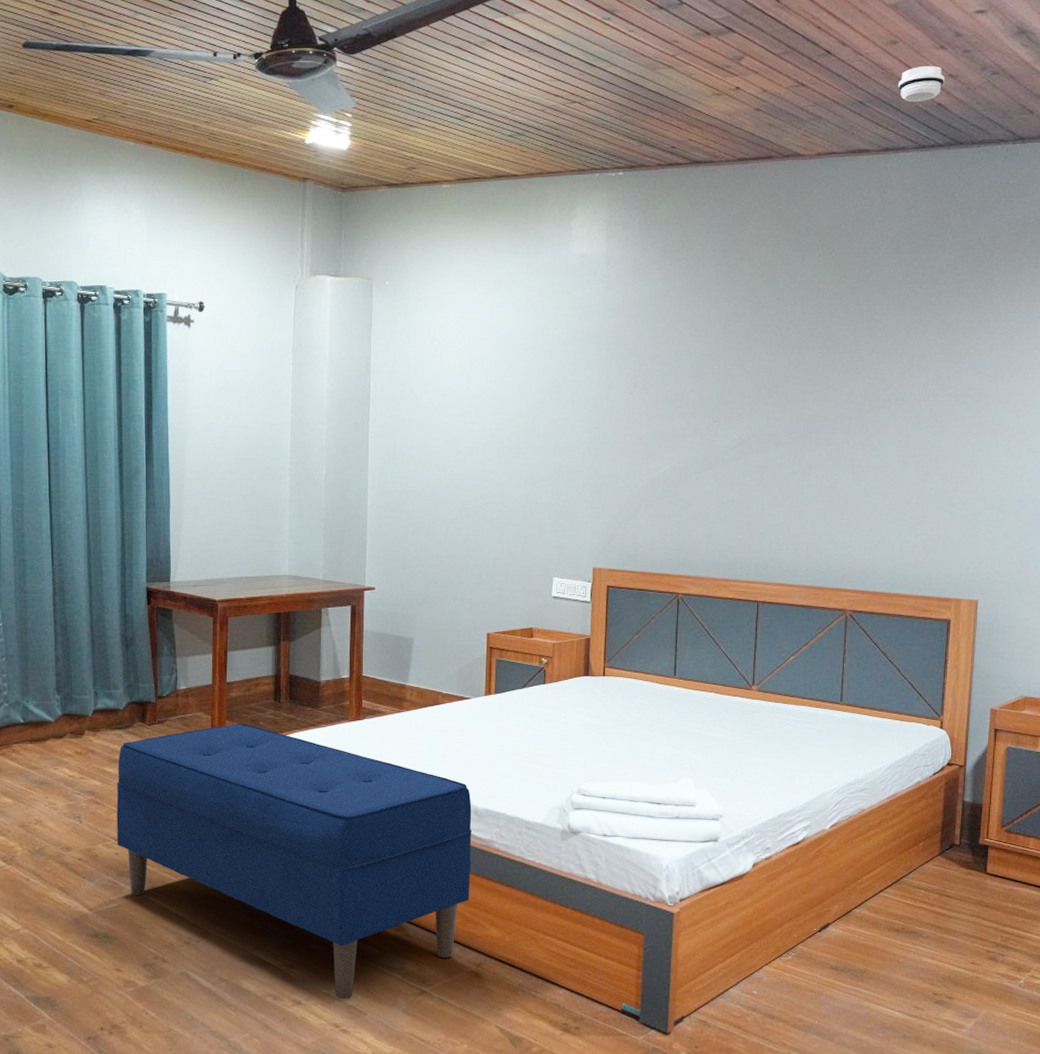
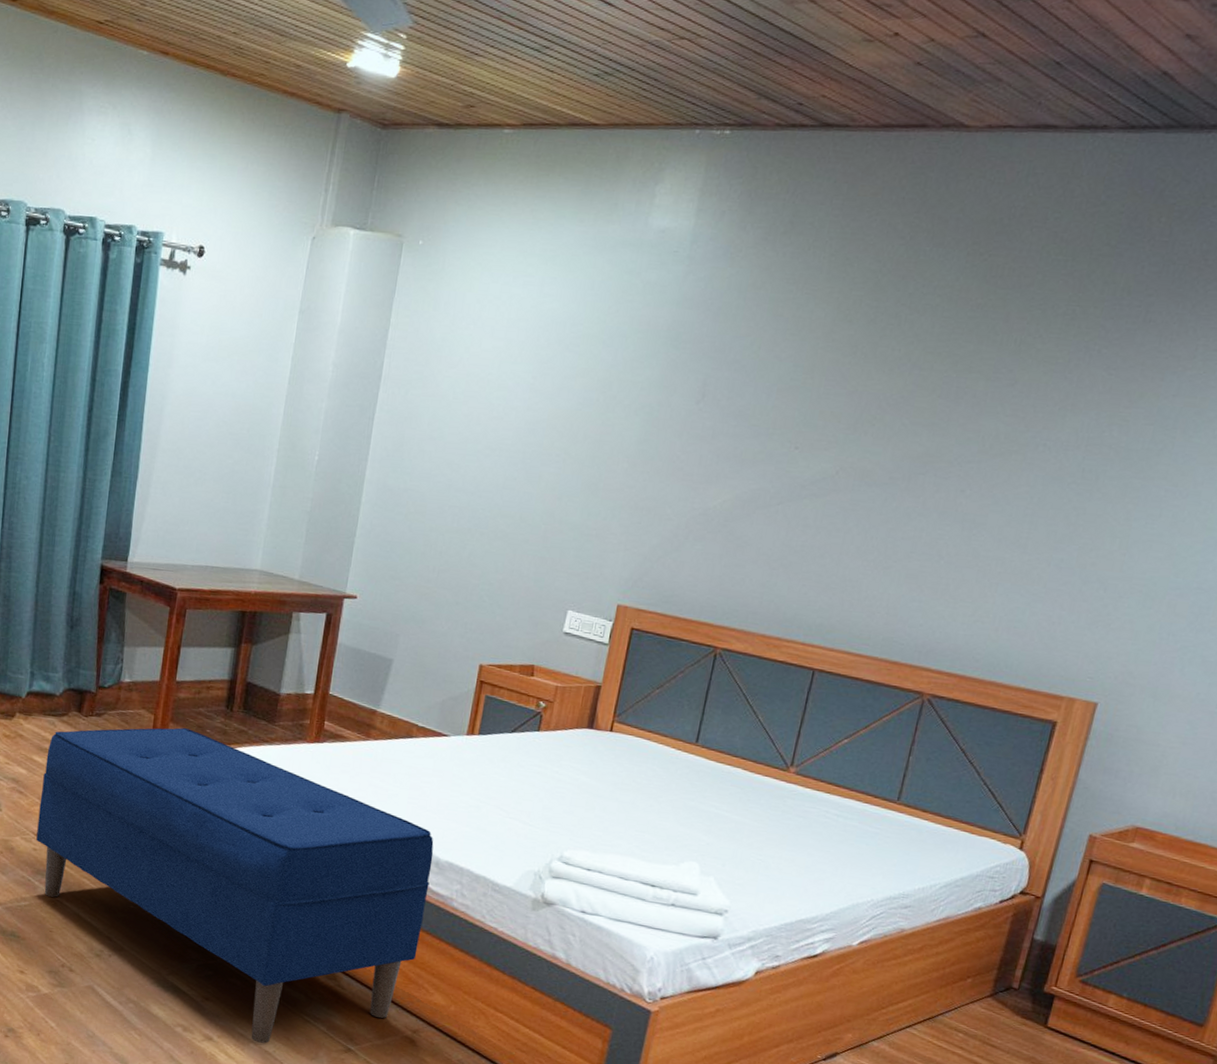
smoke detector: present [899,65,944,102] -> none [1113,20,1179,68]

